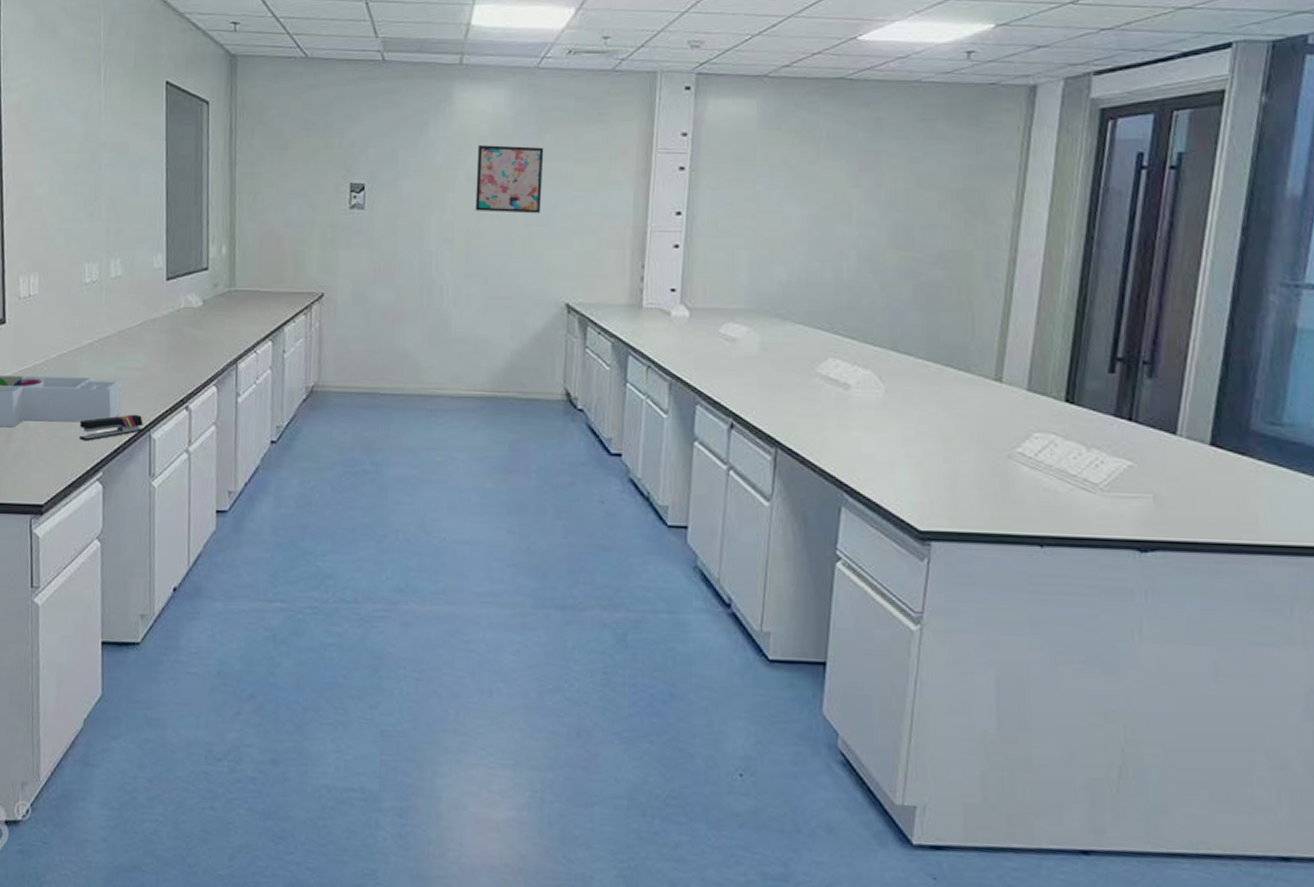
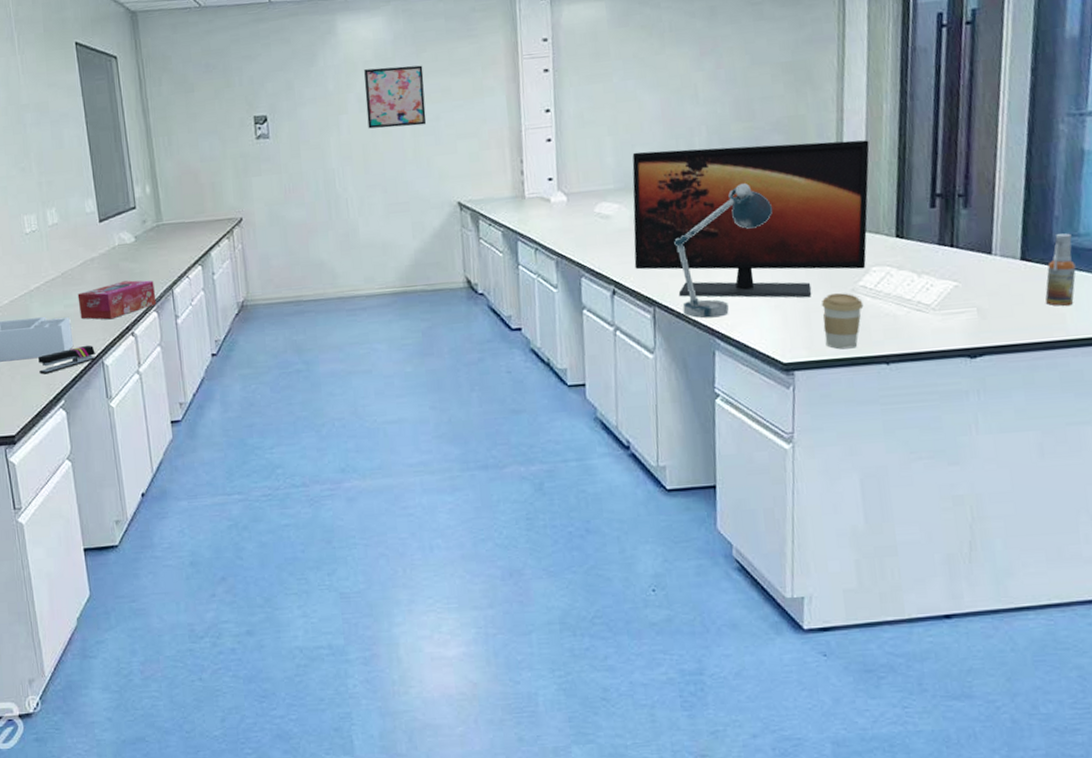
tissue box: none [131,348,218,389] -> present [77,280,157,320]
monitor: none [759,271,1044,459] -> present [632,140,870,298]
desk lamp: none [807,320,925,469] -> present [674,183,773,318]
coffee cup: none [970,458,1020,524] -> present [821,293,864,350]
spray bottle: none [1234,421,1275,504] -> present [1045,233,1076,306]

